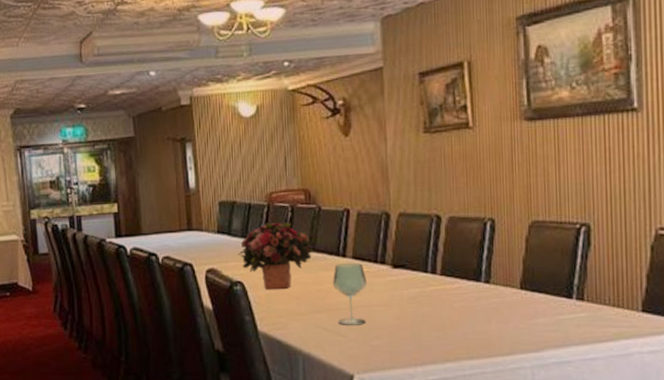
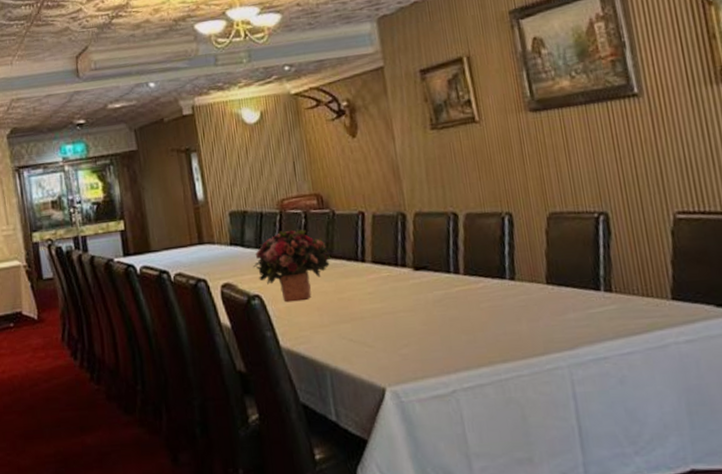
wine glass: present [333,263,367,325] -> none [353,267,392,335]

